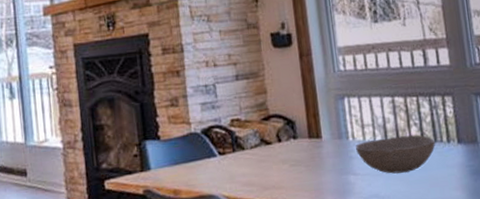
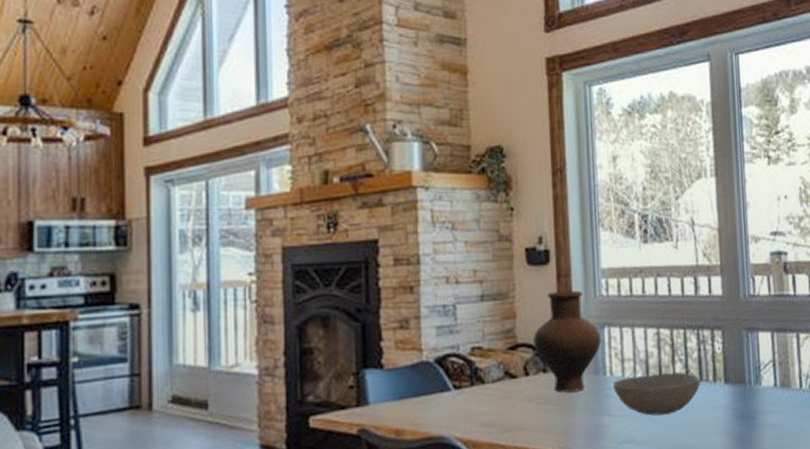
vase: none [283,67,343,156] -> present [533,290,602,393]

